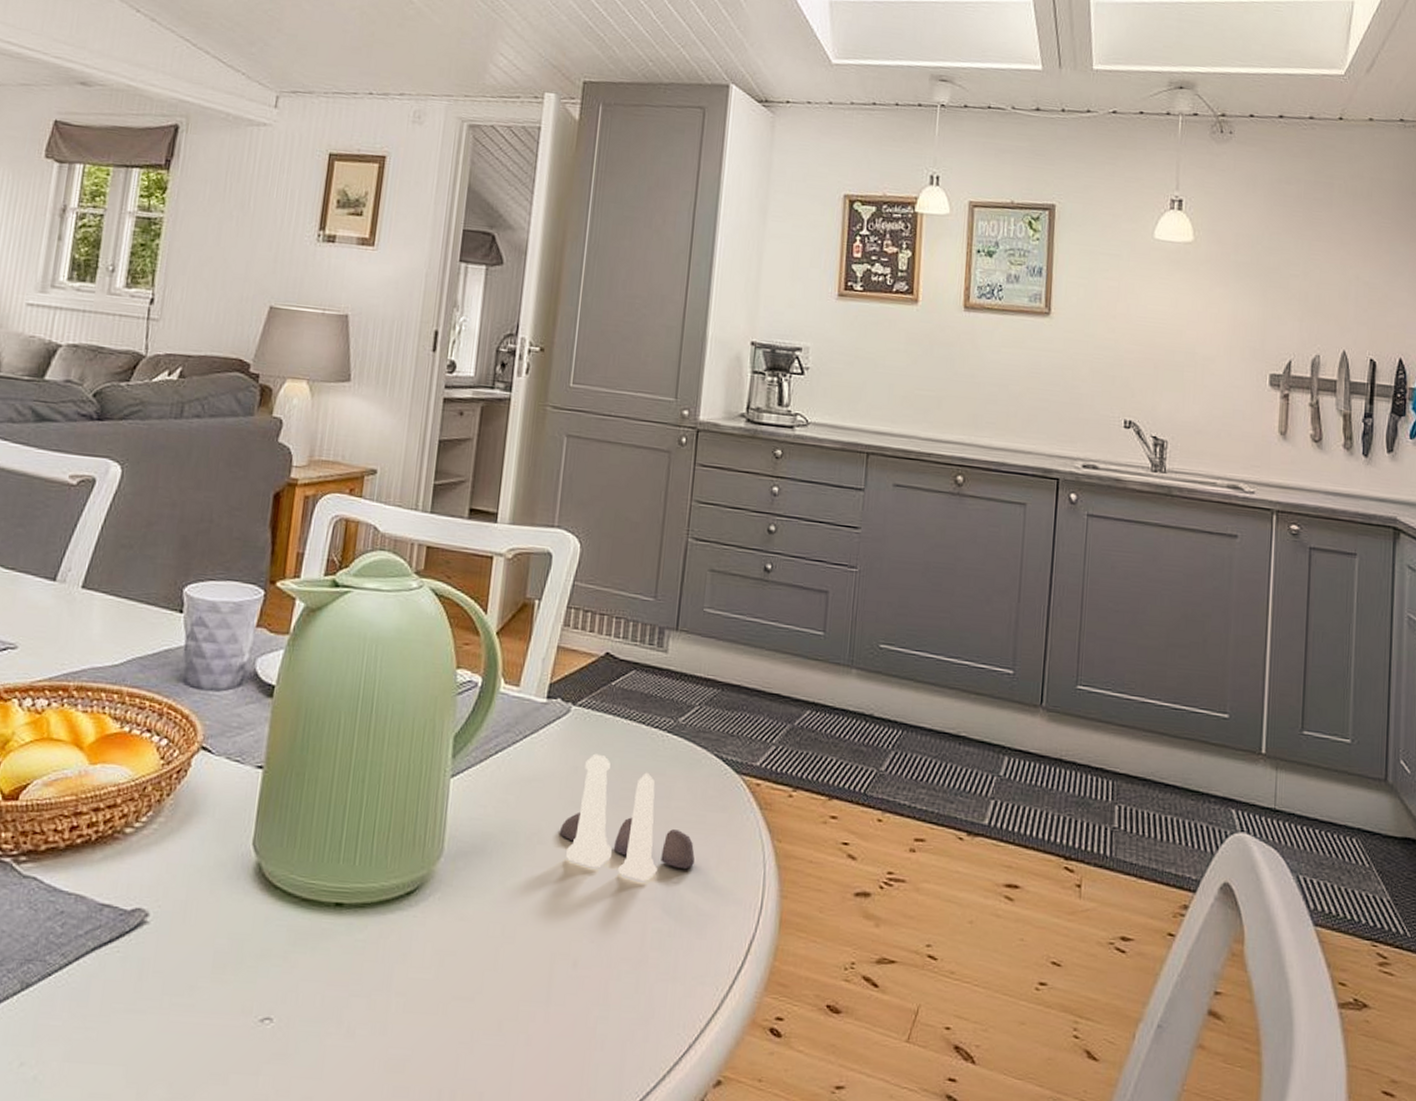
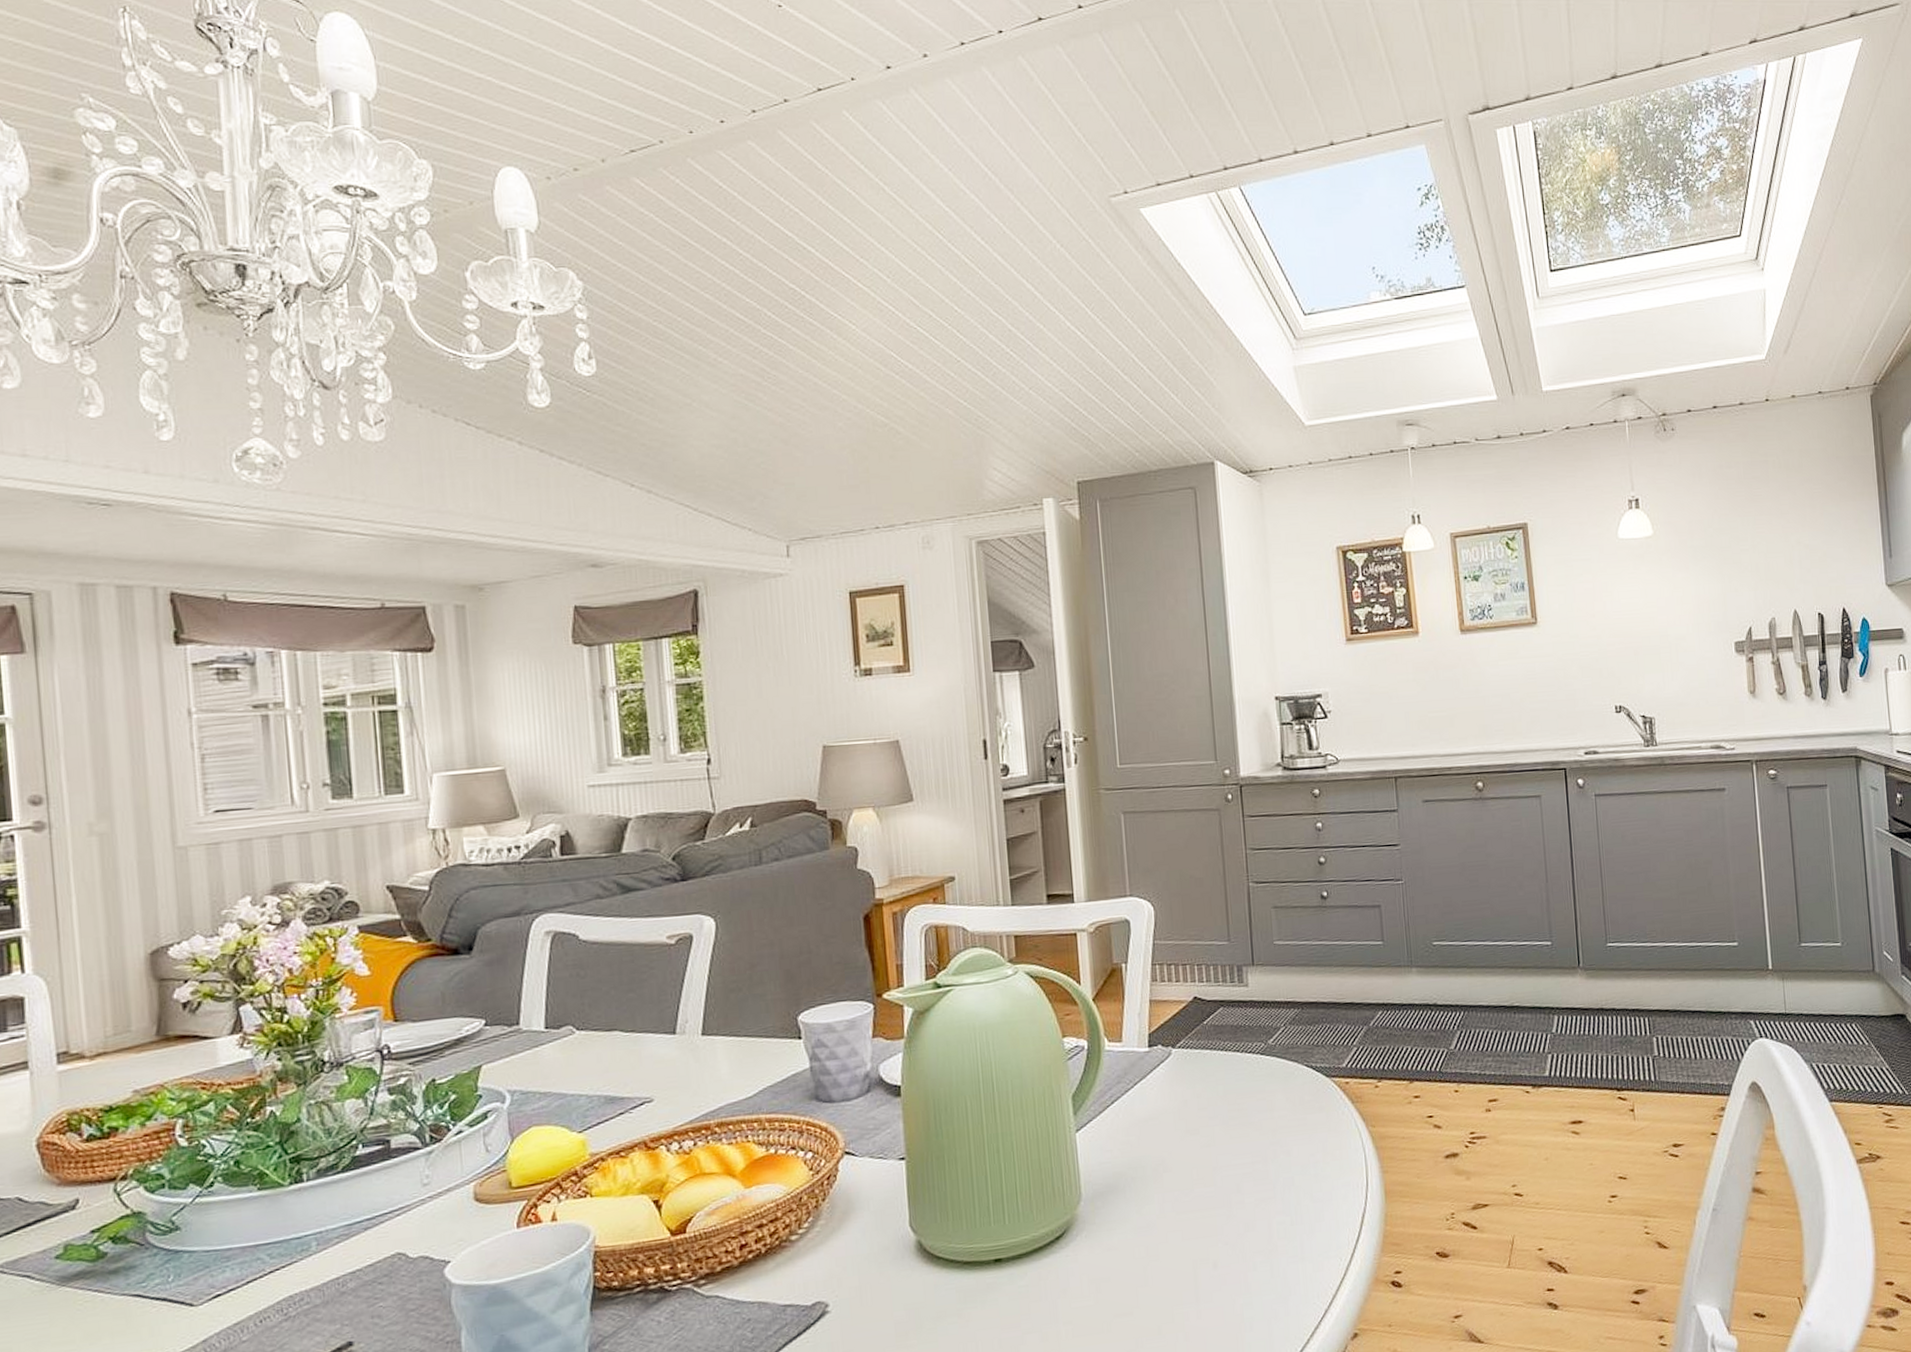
salt and pepper shaker set: present [560,753,695,881] -> none [1181,1085,1303,1184]

